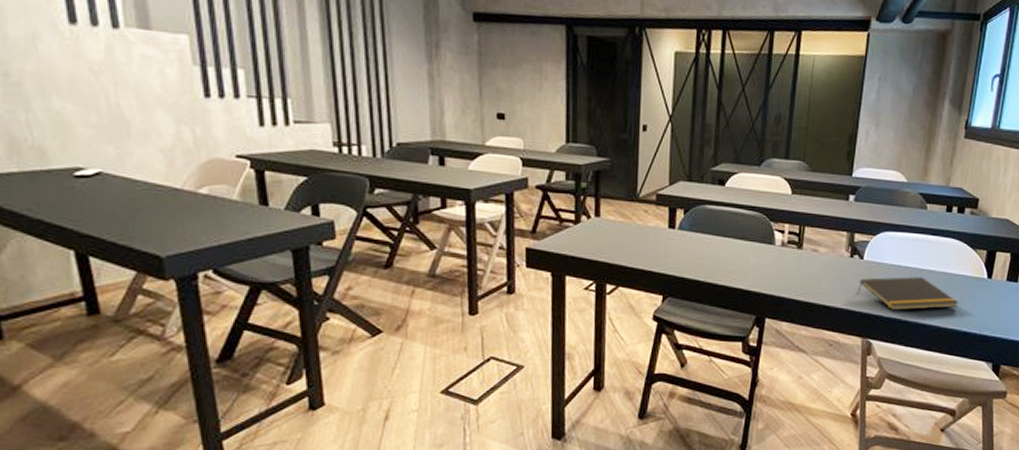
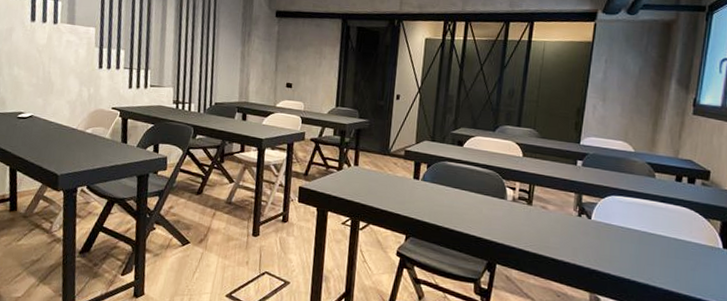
notepad: present [858,277,959,311] -> none [586,236,692,274]

